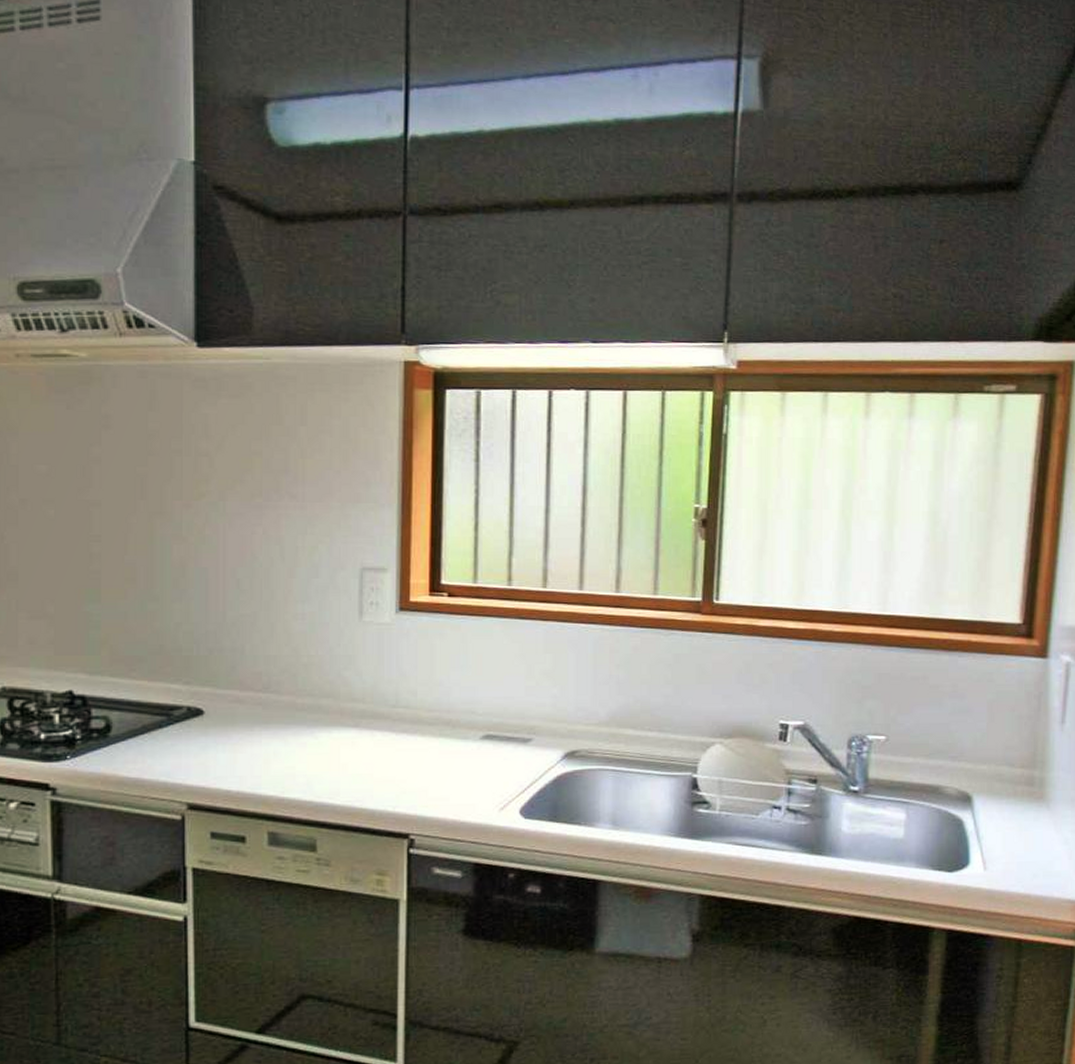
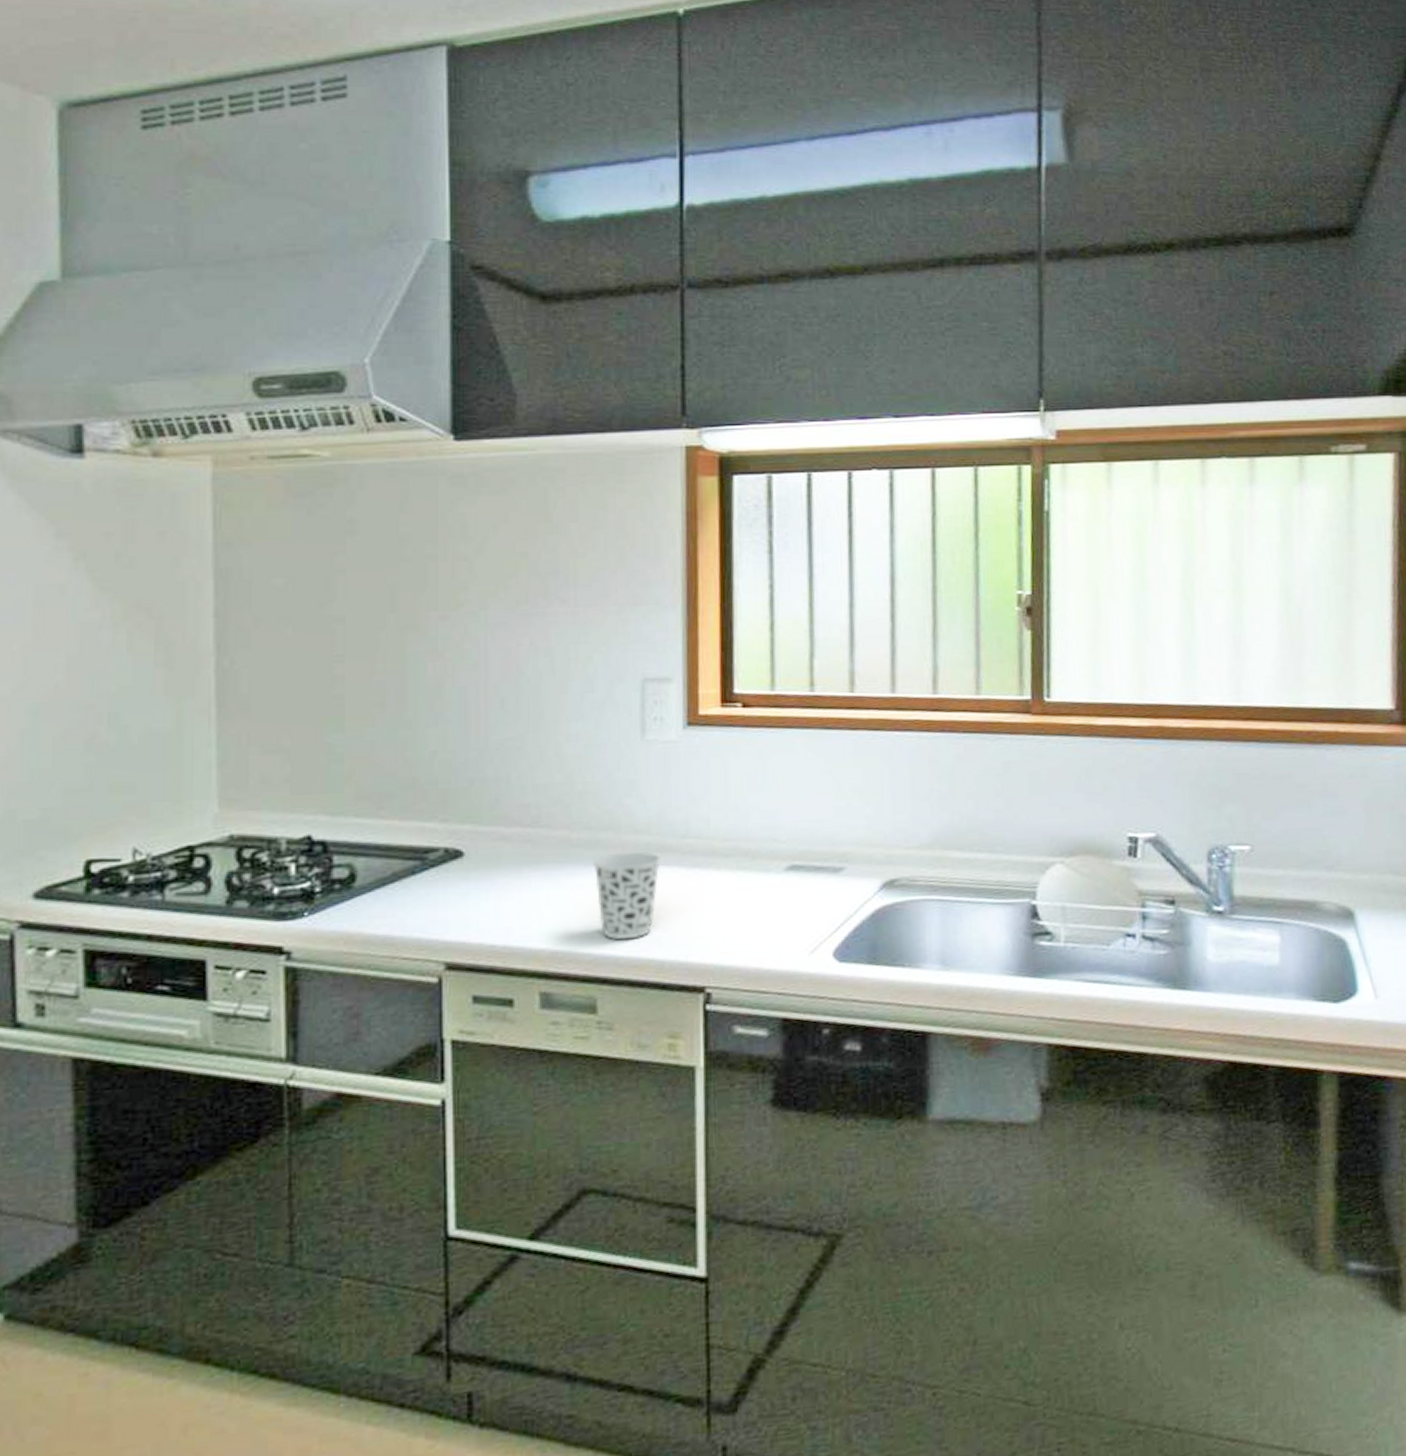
cup: none [315,717,373,792] -> present [593,851,661,940]

